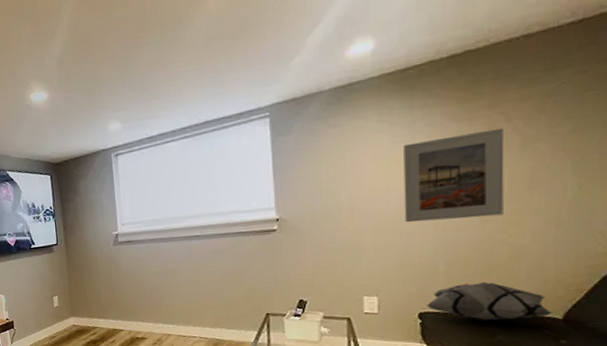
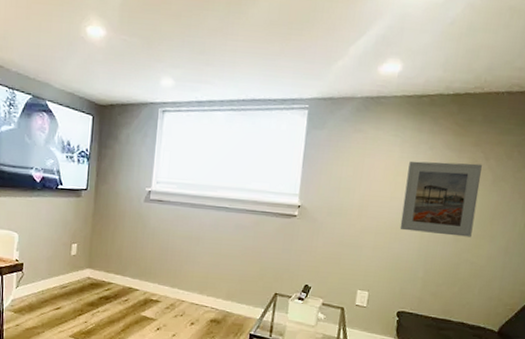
decorative pillow: present [426,281,552,321] -> none [404,291,492,328]

